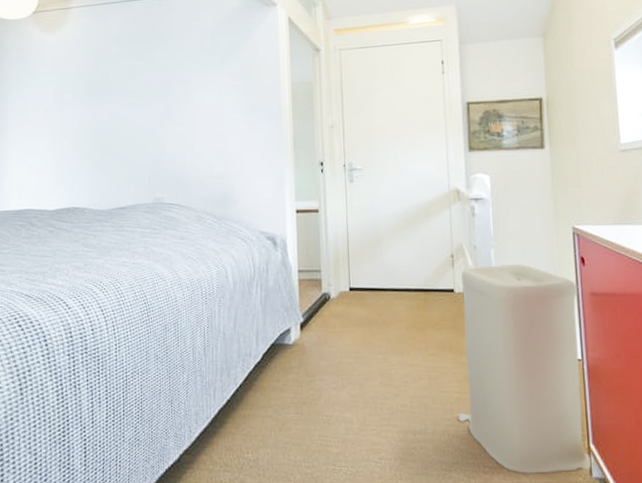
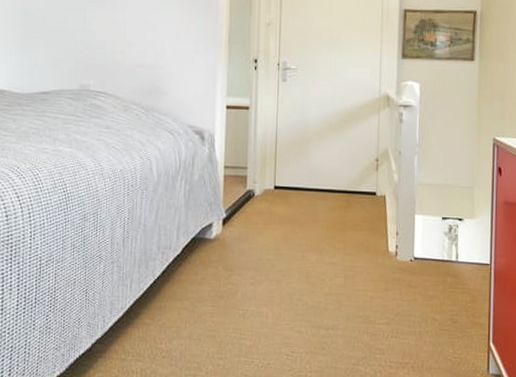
laundry basket: present [457,264,593,474] -> none [369,171,494,369]

